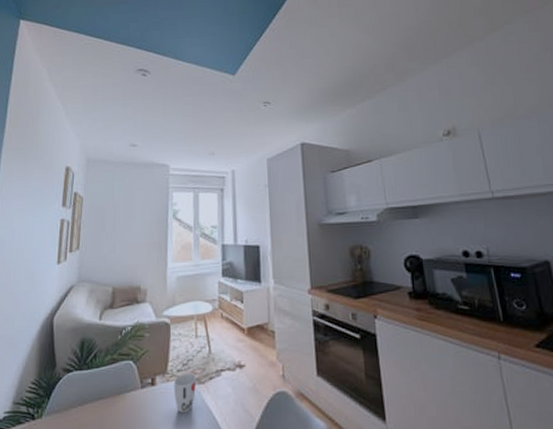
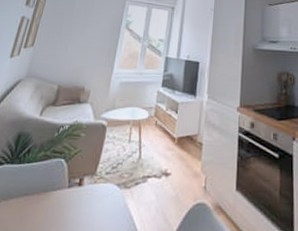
cup: present [174,373,197,413] -> none [98,177,123,217]

